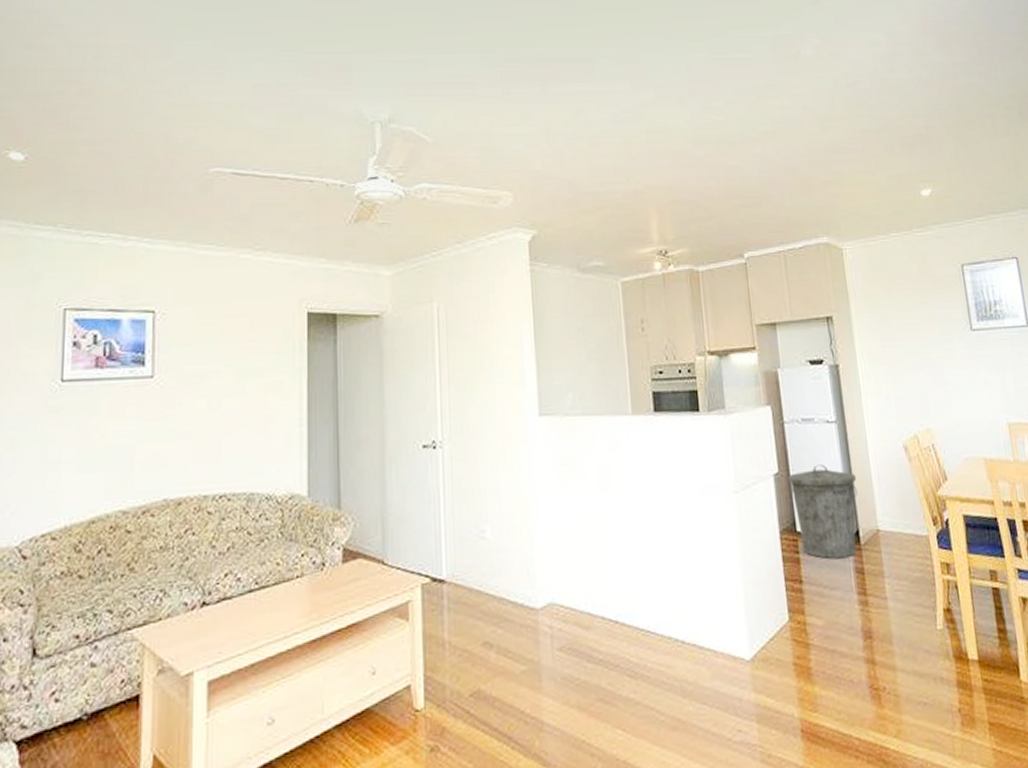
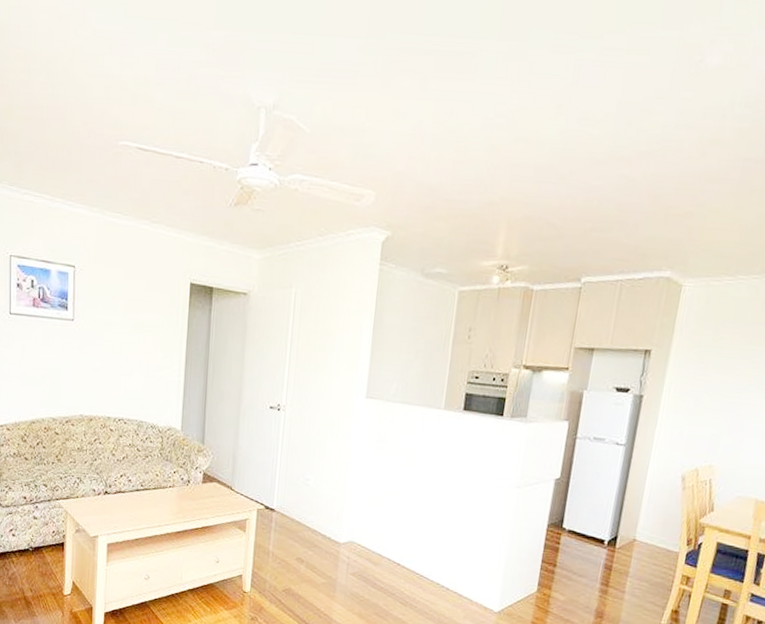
trash can: present [788,464,857,559] -> none [564,478,630,555]

